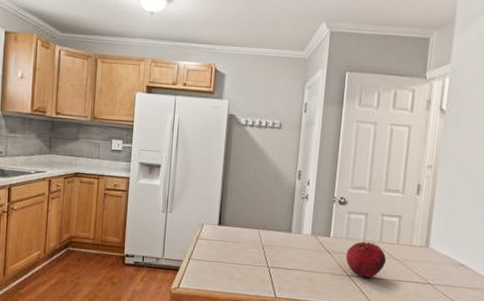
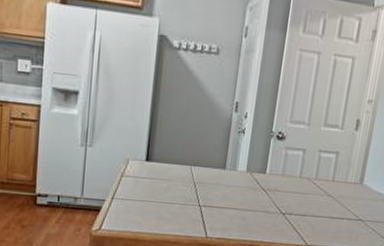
fruit: present [346,241,387,278] -> none [280,178,322,215]

